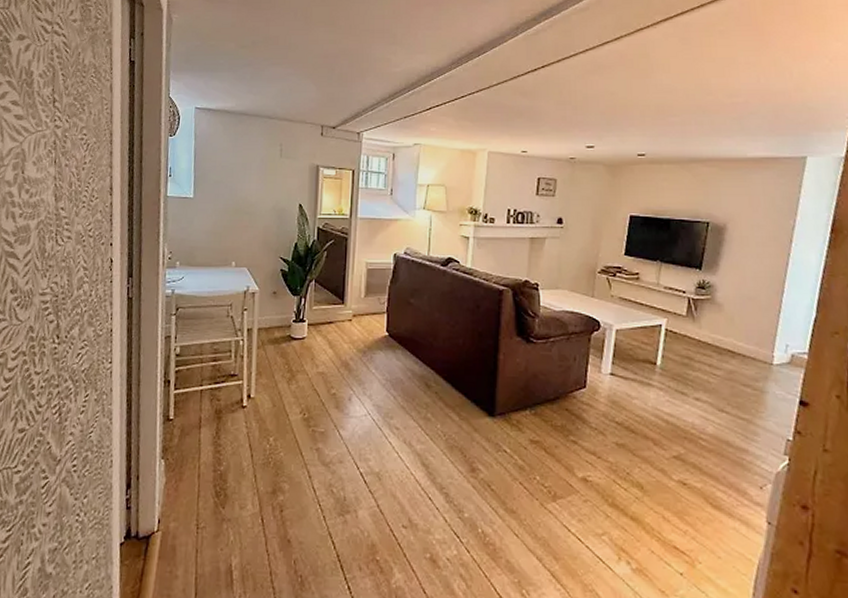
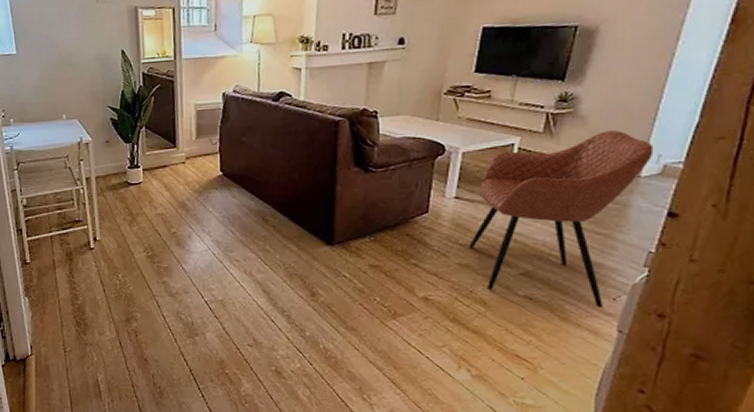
armchair: none [624,319,782,497] -> present [469,130,654,308]

